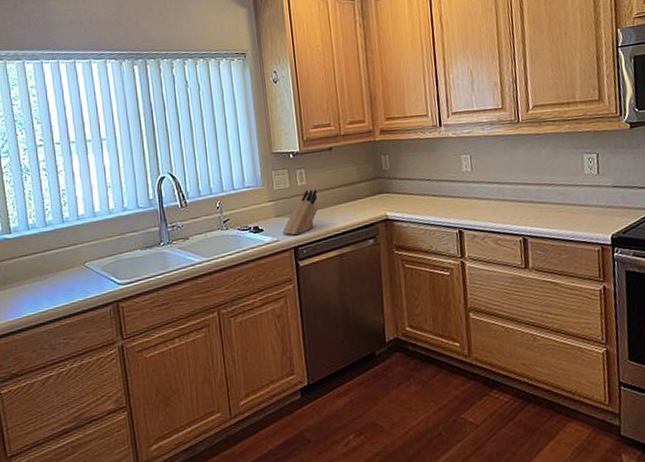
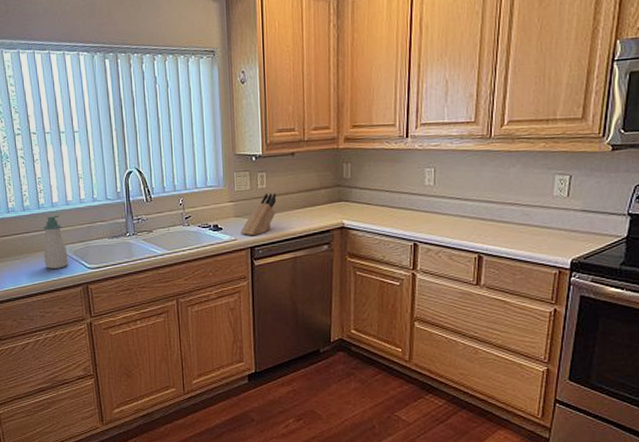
soap bottle: none [67,228,97,289] -> present [43,215,69,269]

